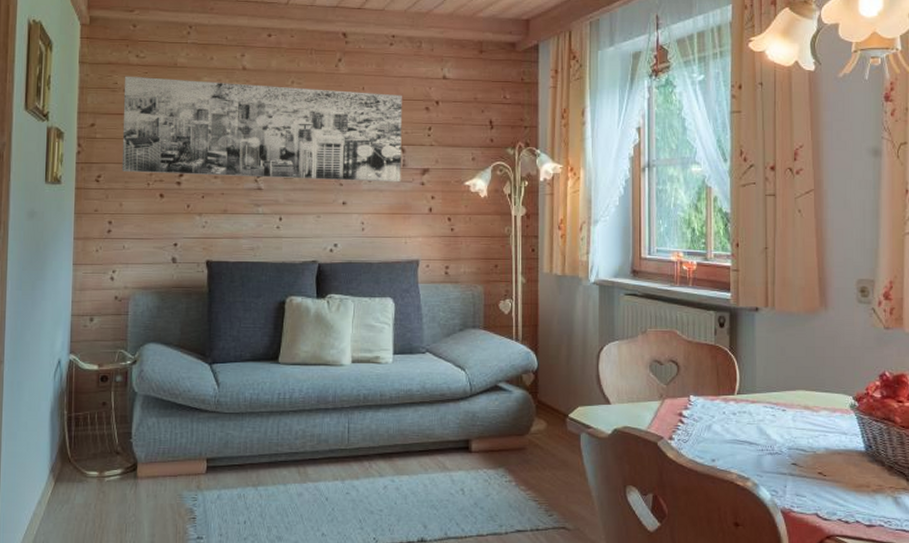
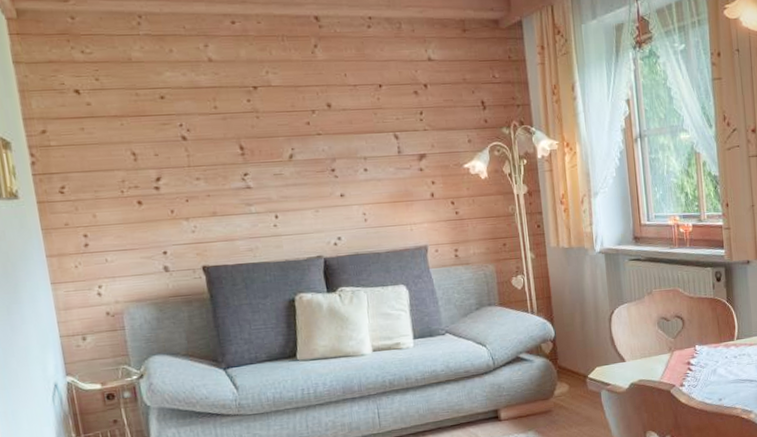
wall art: present [121,76,402,183] -> none [71,74,398,181]

